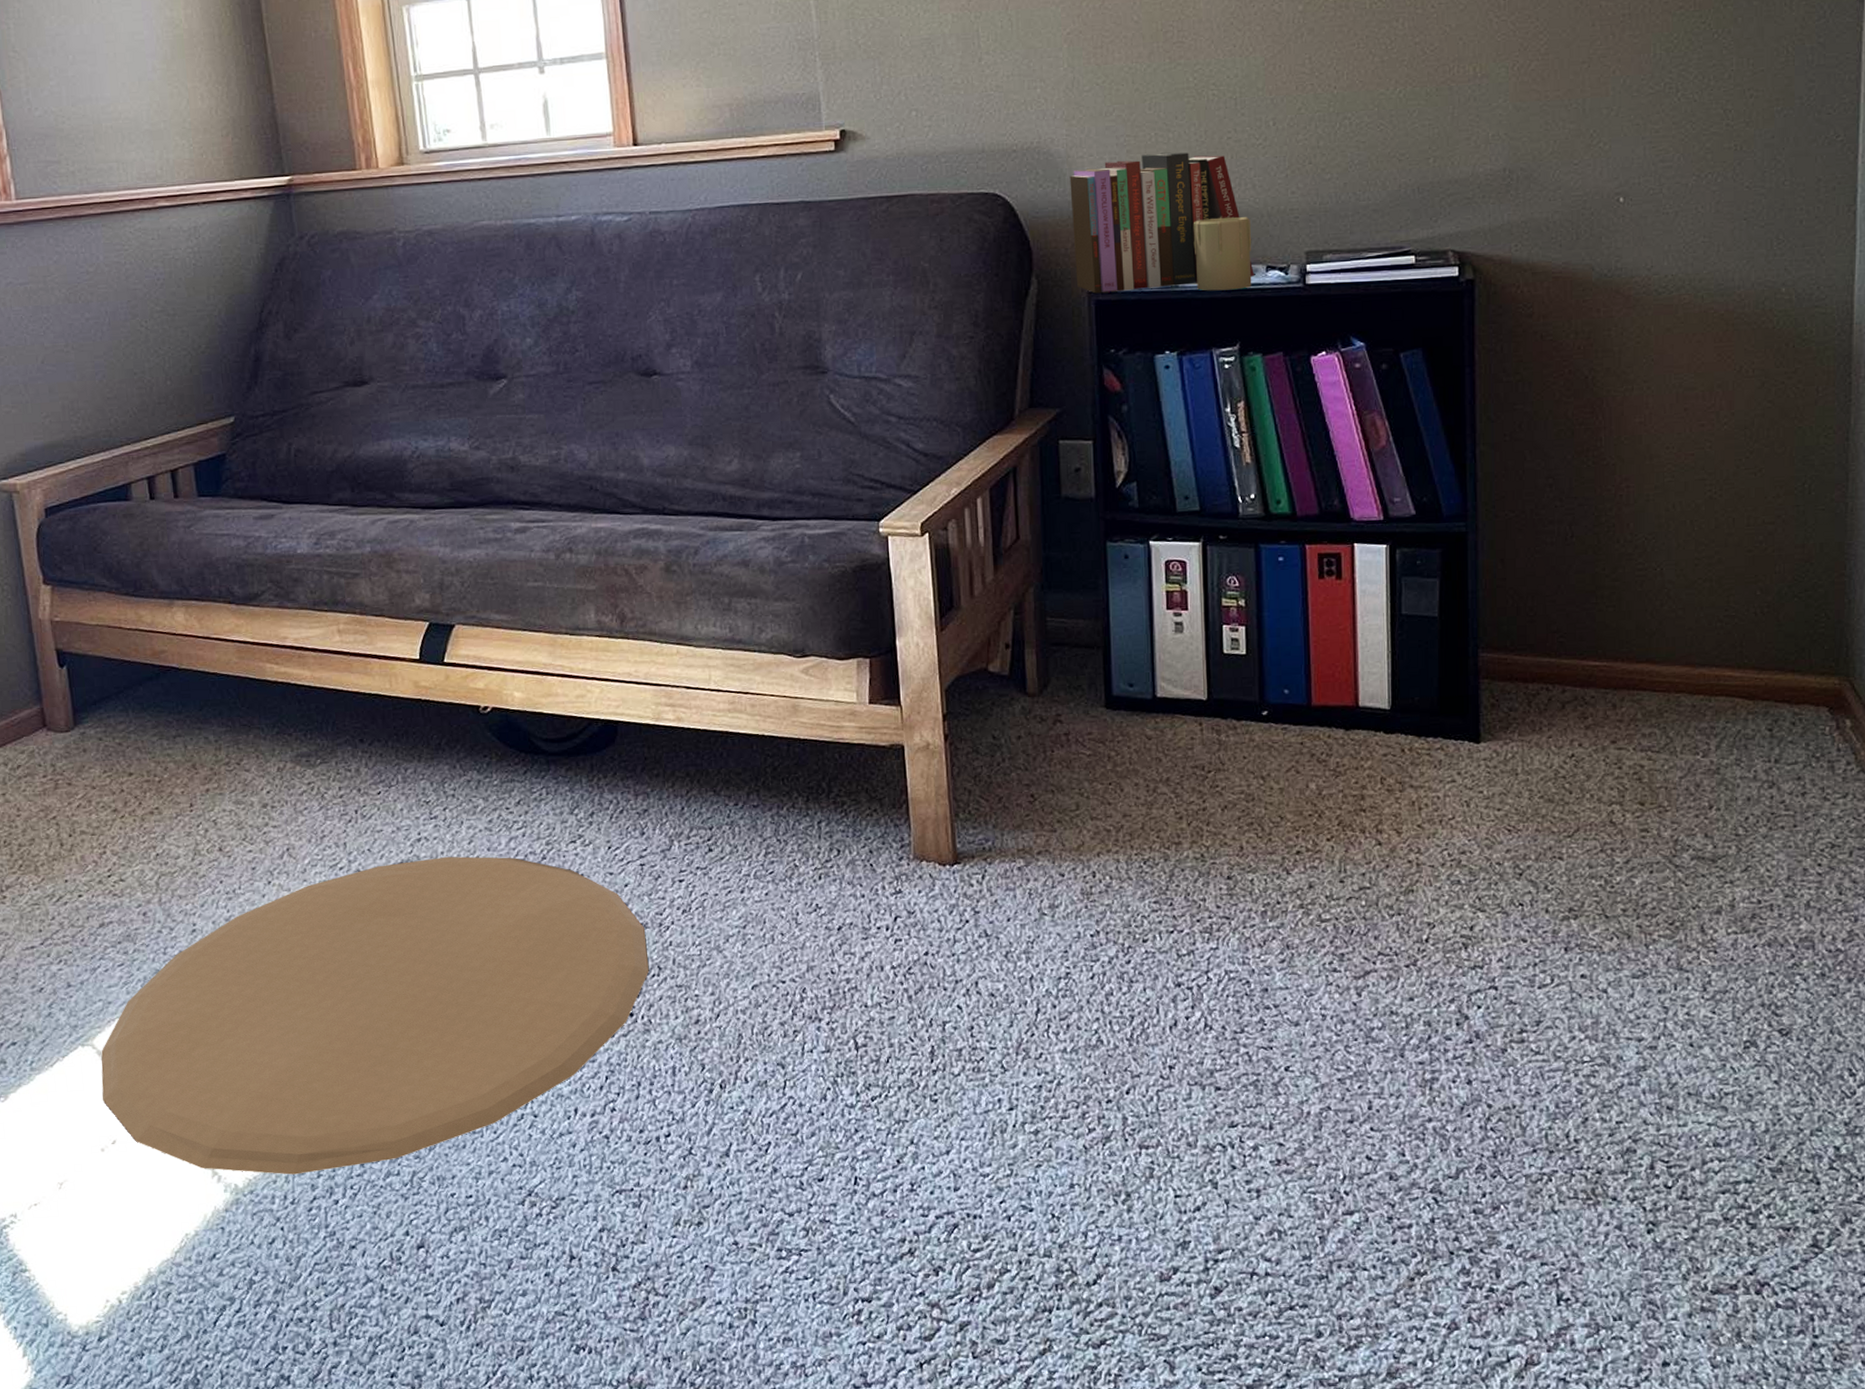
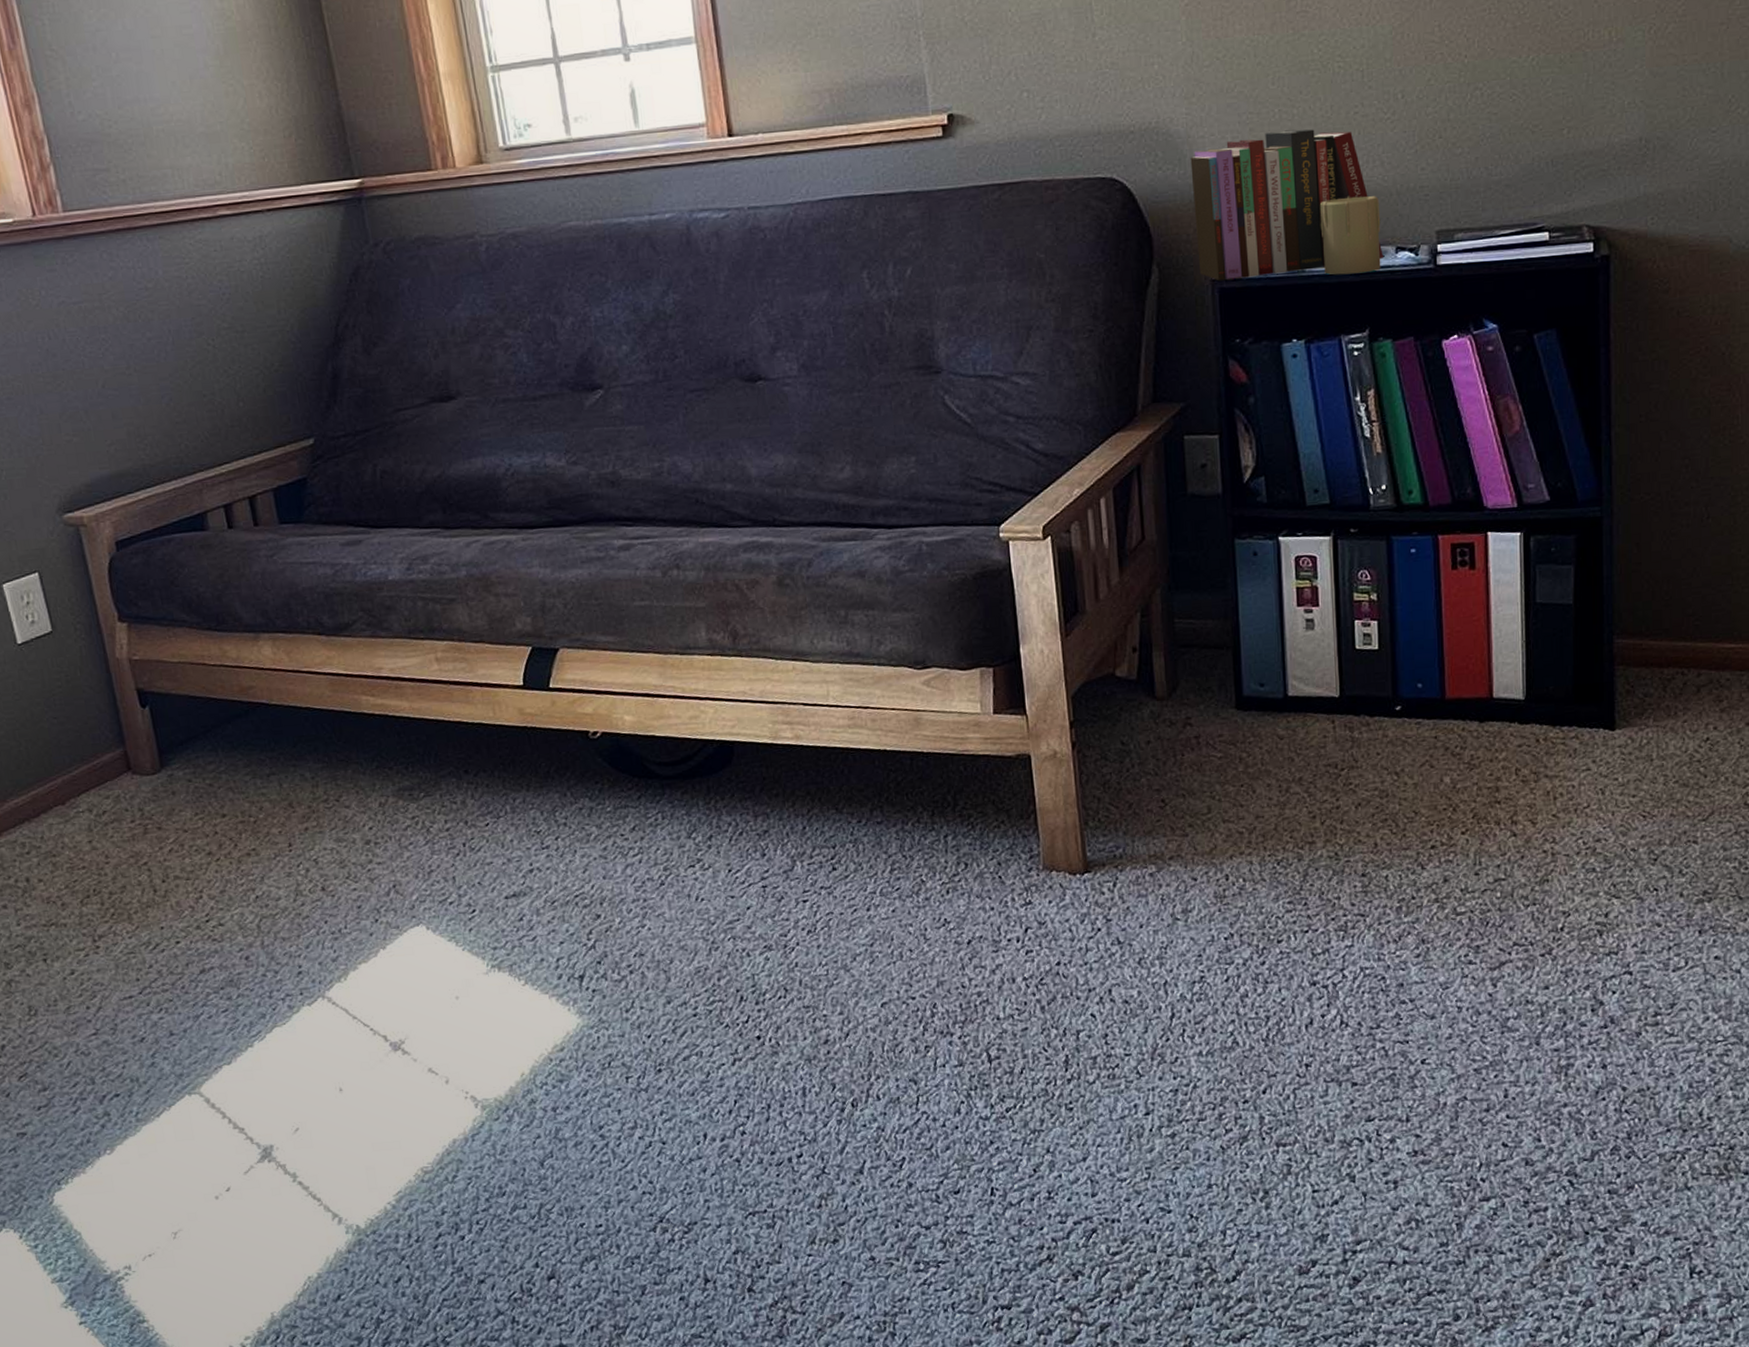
floor mat: present [101,856,649,1175] -> none [209,884,776,1213]

